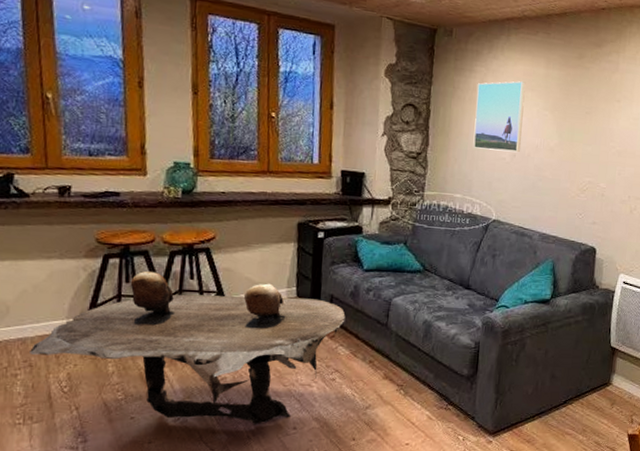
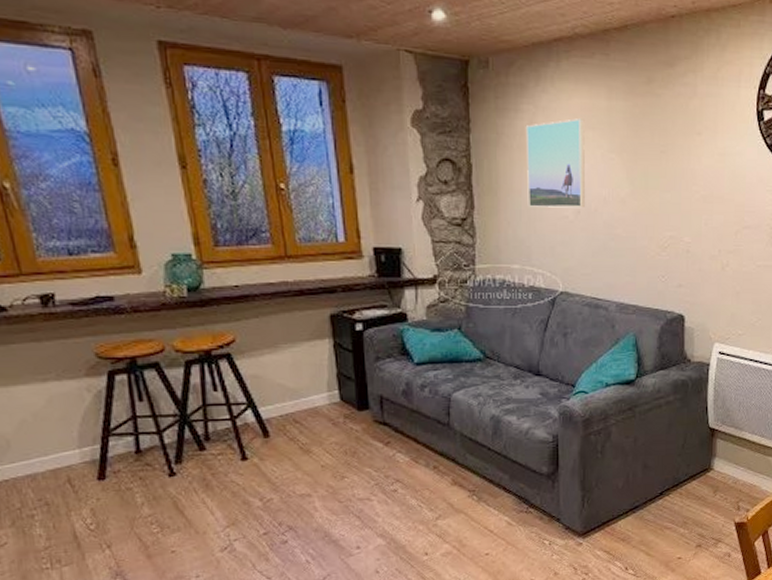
coffee table: present [29,271,346,425] -> none [43,386,400,549]

